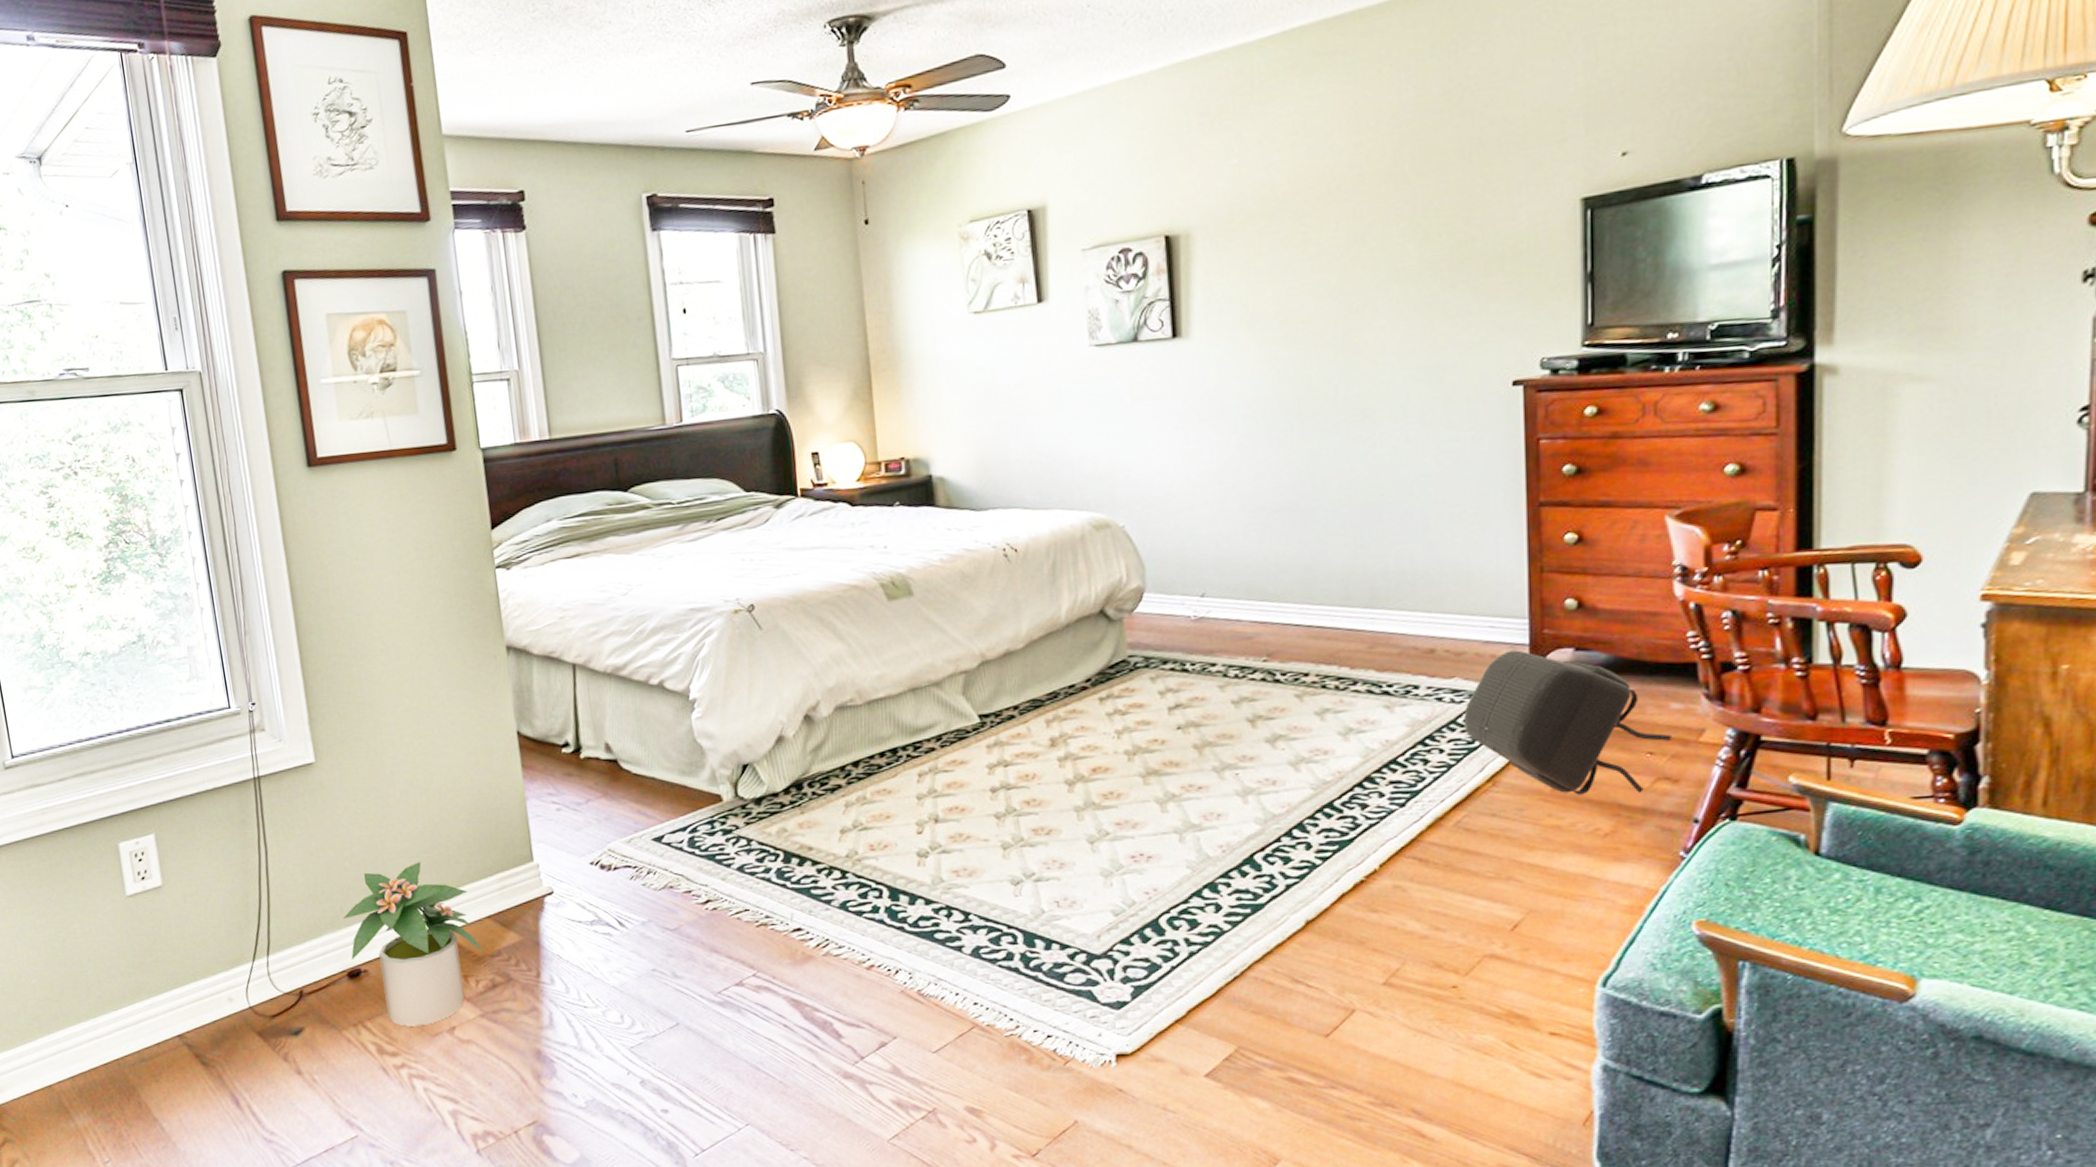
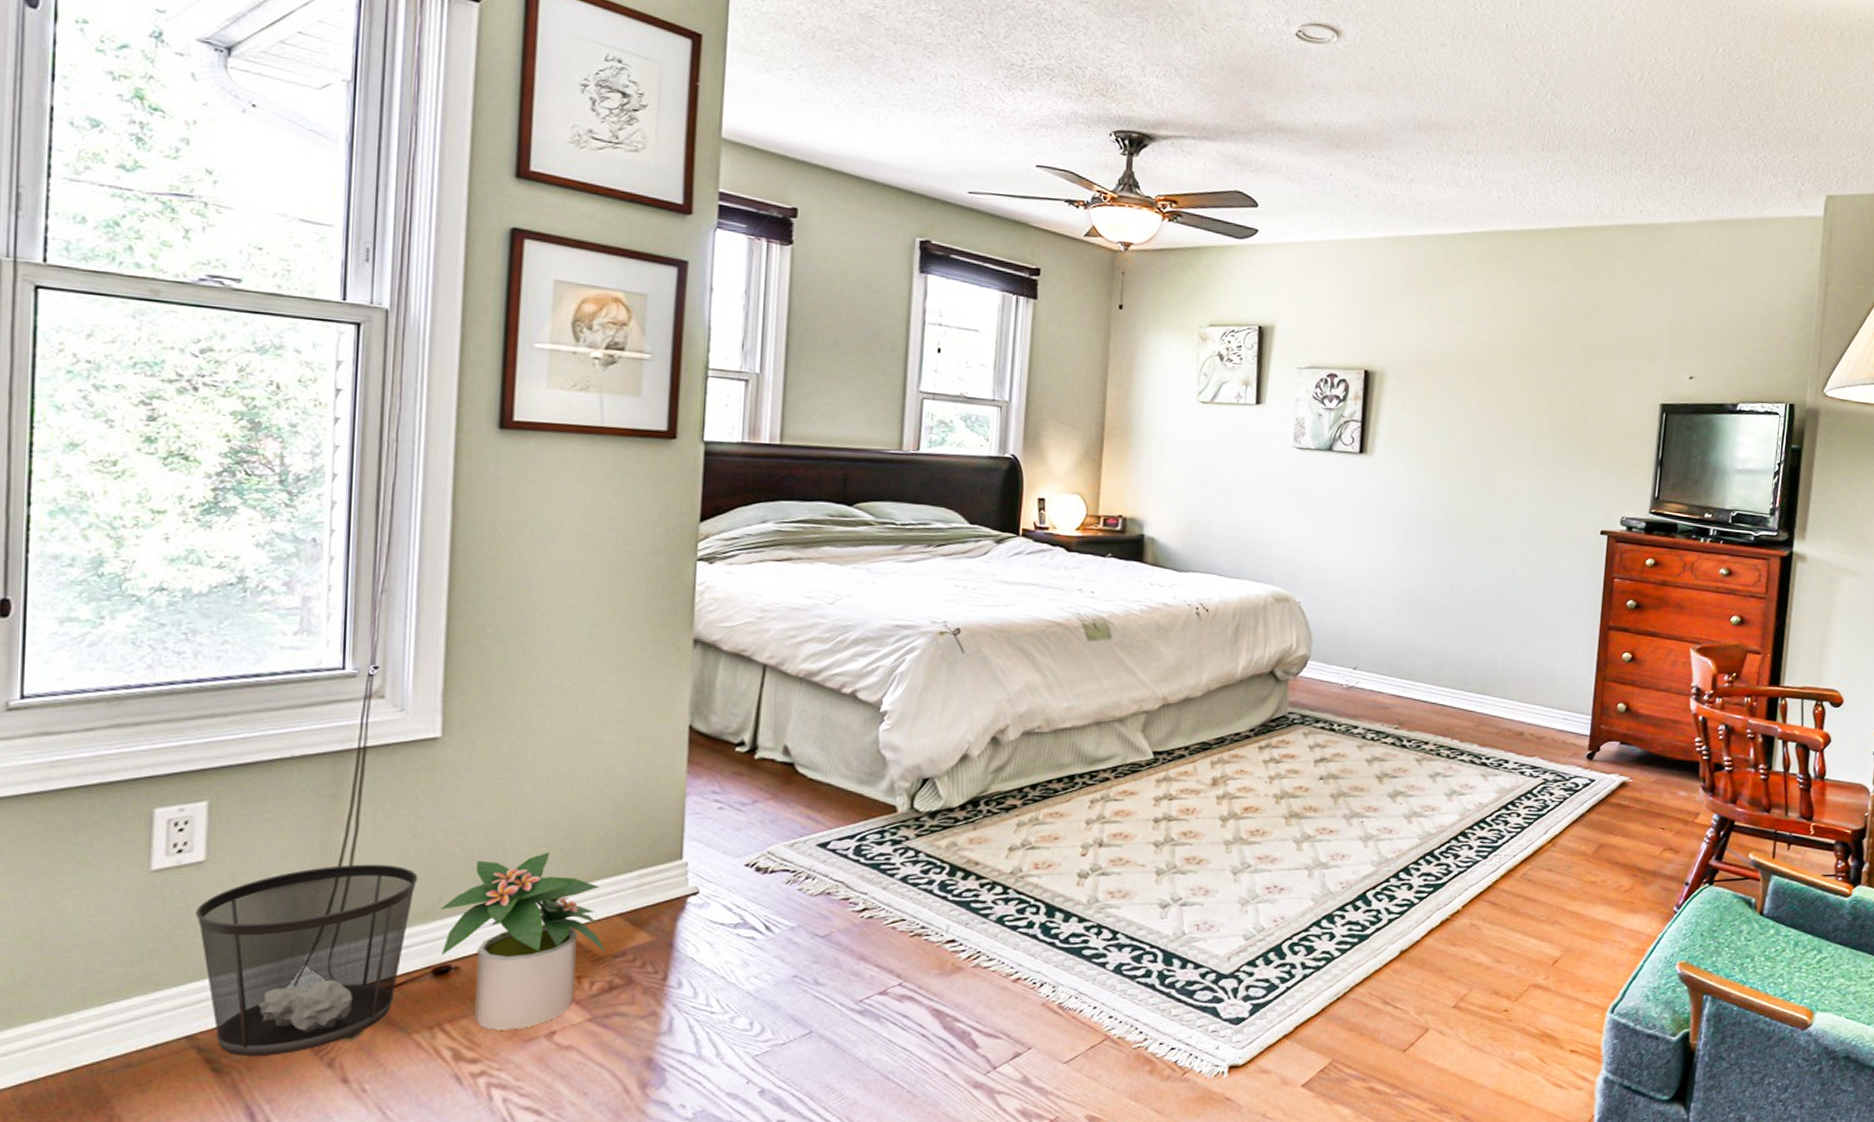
waste bin: none [164,881,323,1051] -> present [196,864,418,1056]
backpack: present [1463,650,1672,796] -> none [1537,739,1677,859]

